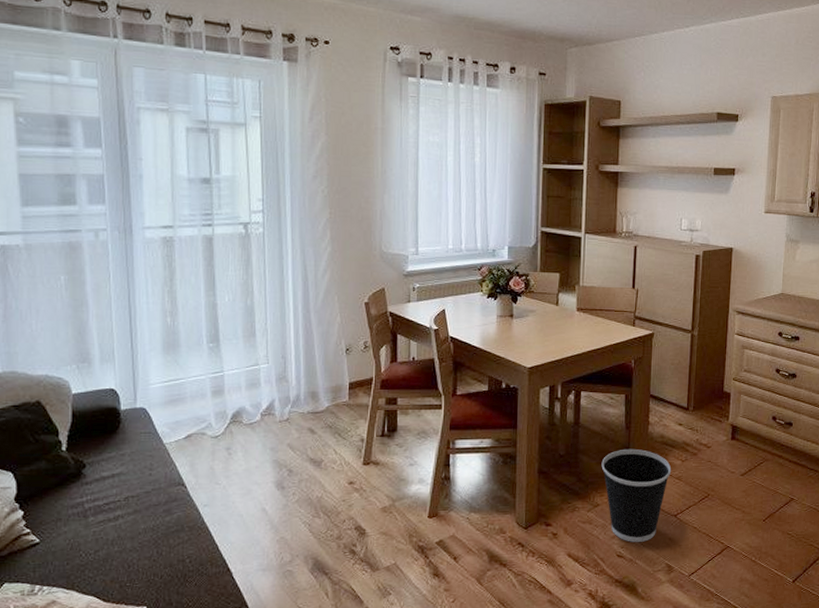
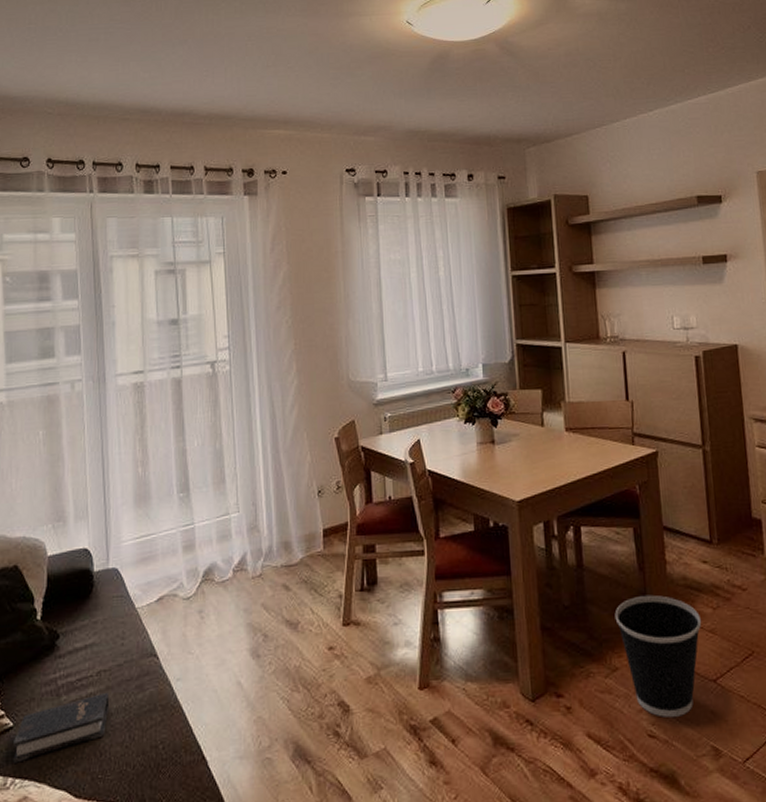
hardback book: none [39,514,138,573] -> present [12,692,110,763]

